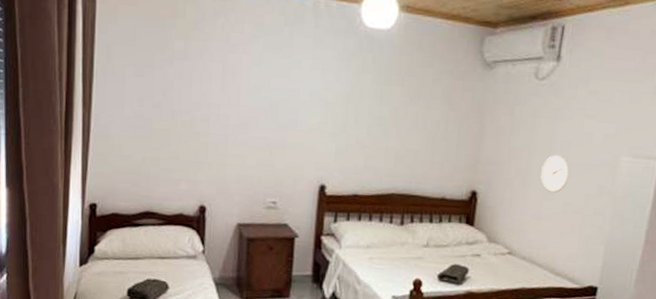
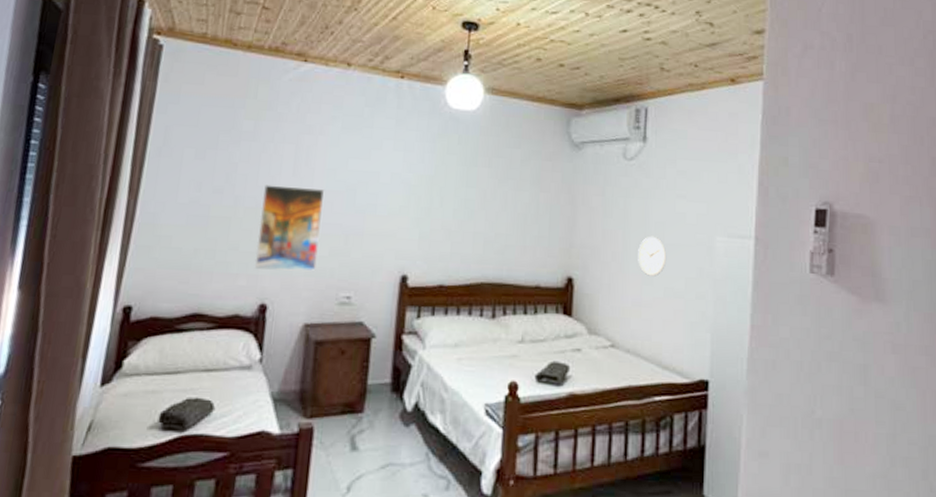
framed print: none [193,101,249,179] -> present [254,184,324,271]

